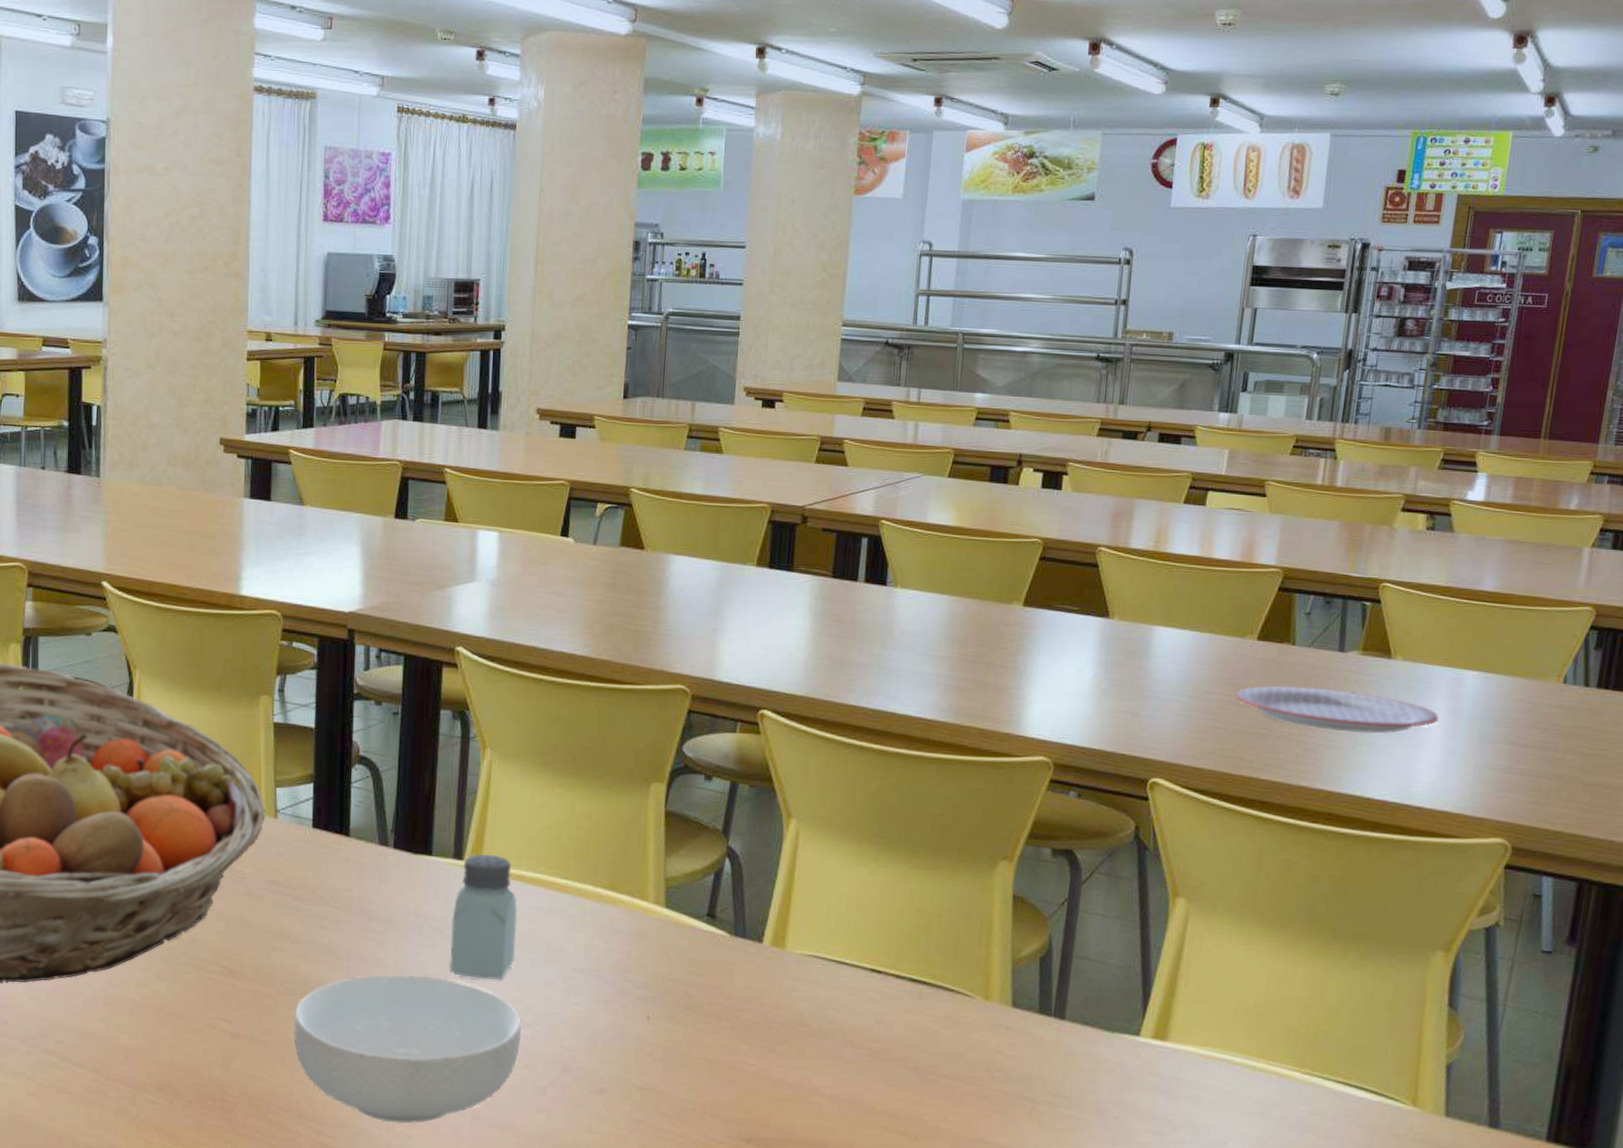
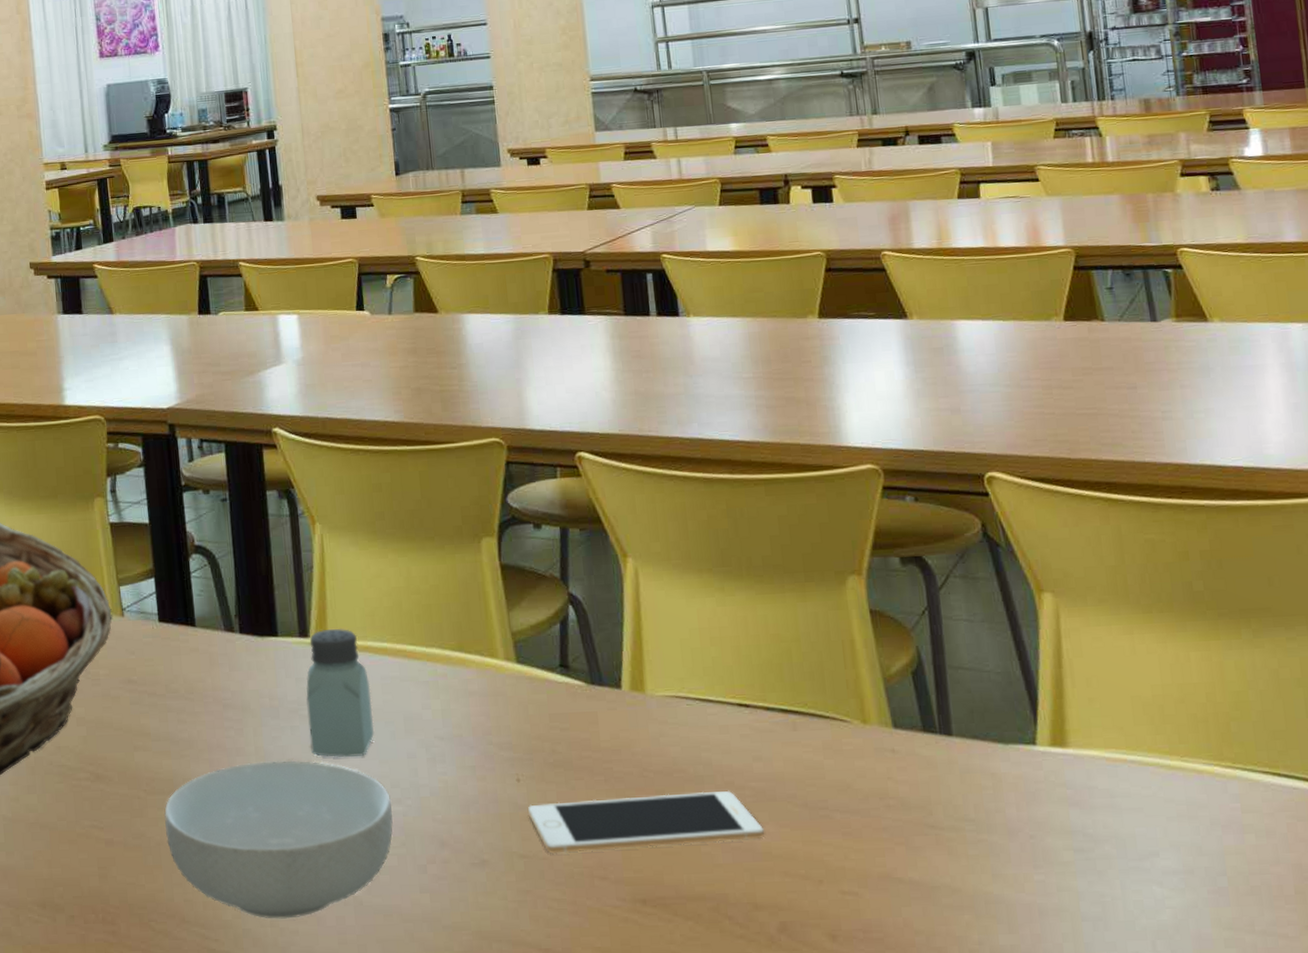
cell phone: none [652,1041,874,1094] -> present [527,790,765,855]
plate: present [1235,685,1439,734] -> none [1054,359,1274,402]

